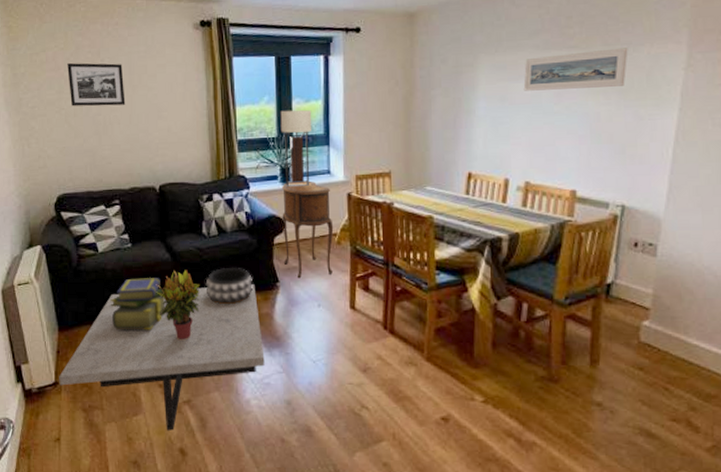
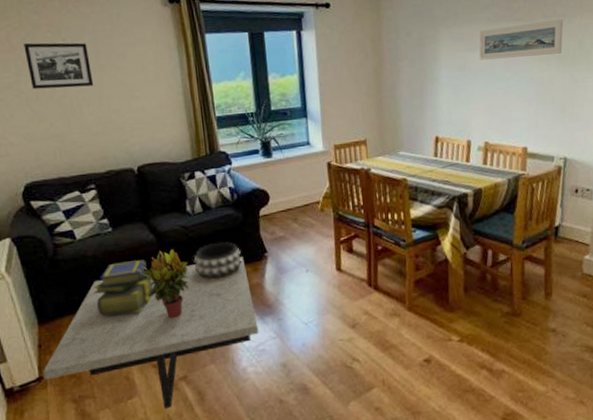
table lamp: present [280,110,312,186] -> none [257,84,290,160]
side table: present [282,182,334,279] -> none [264,153,318,247]

